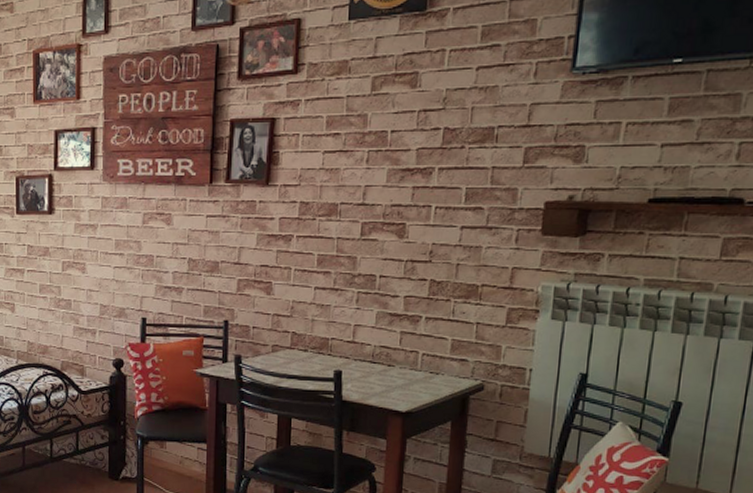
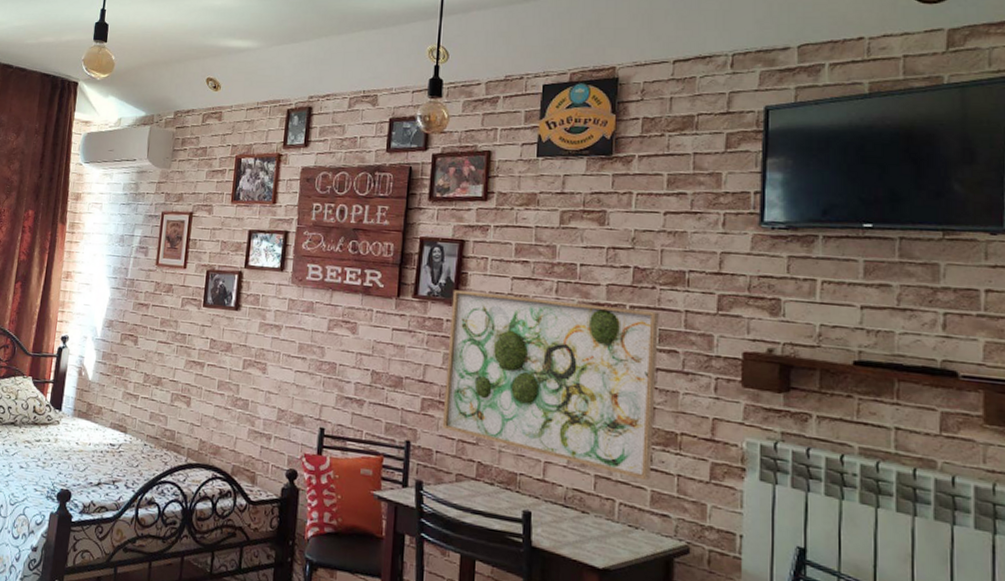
wall art: none [257,170,467,332] -> present [442,290,659,481]

